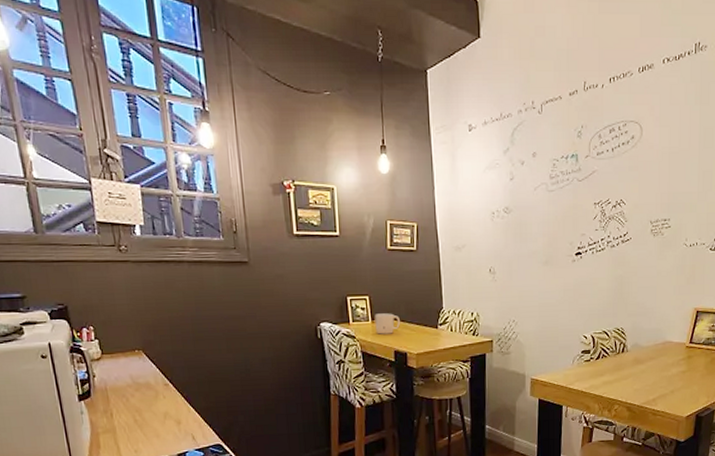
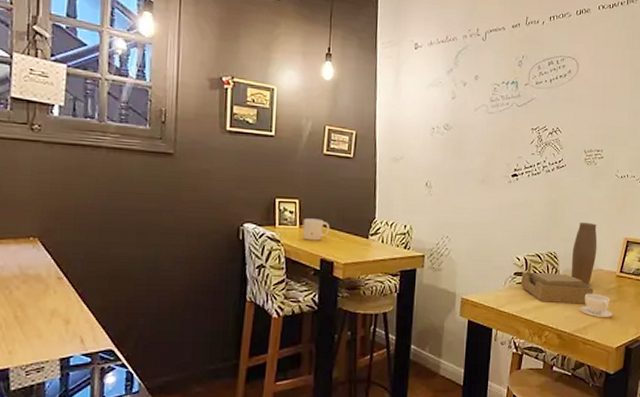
napkin holder: none [589,348,663,378] -> present [521,272,594,304]
vase: none [639,295,666,360] -> present [571,222,598,287]
teacup: none [648,365,682,388] -> present [579,293,612,317]

